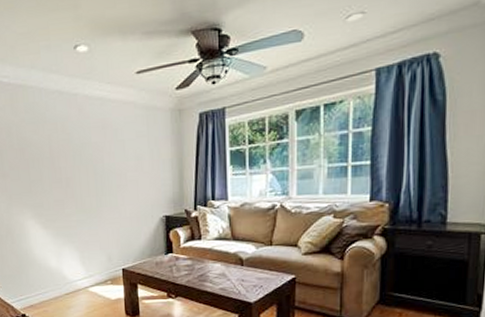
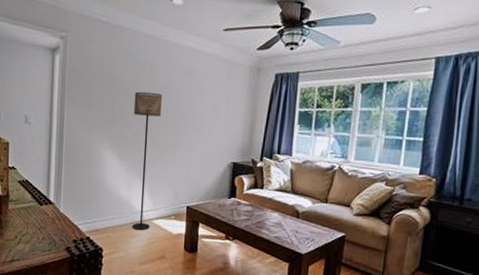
floor lamp: none [50,152,86,301] -> present [132,91,163,231]

